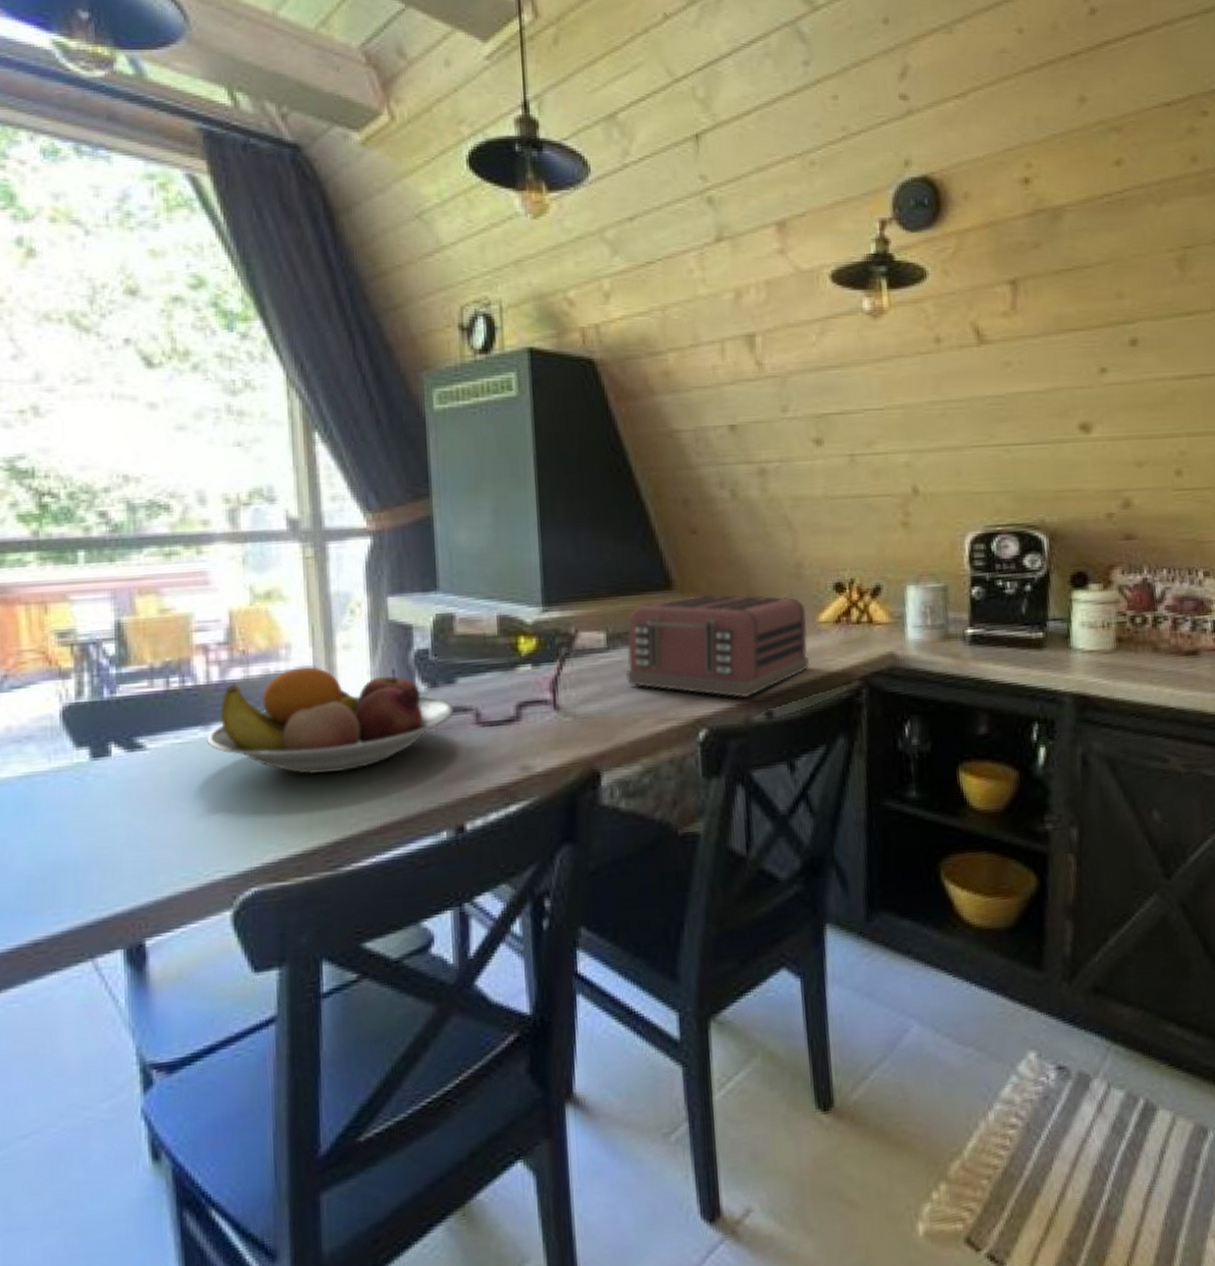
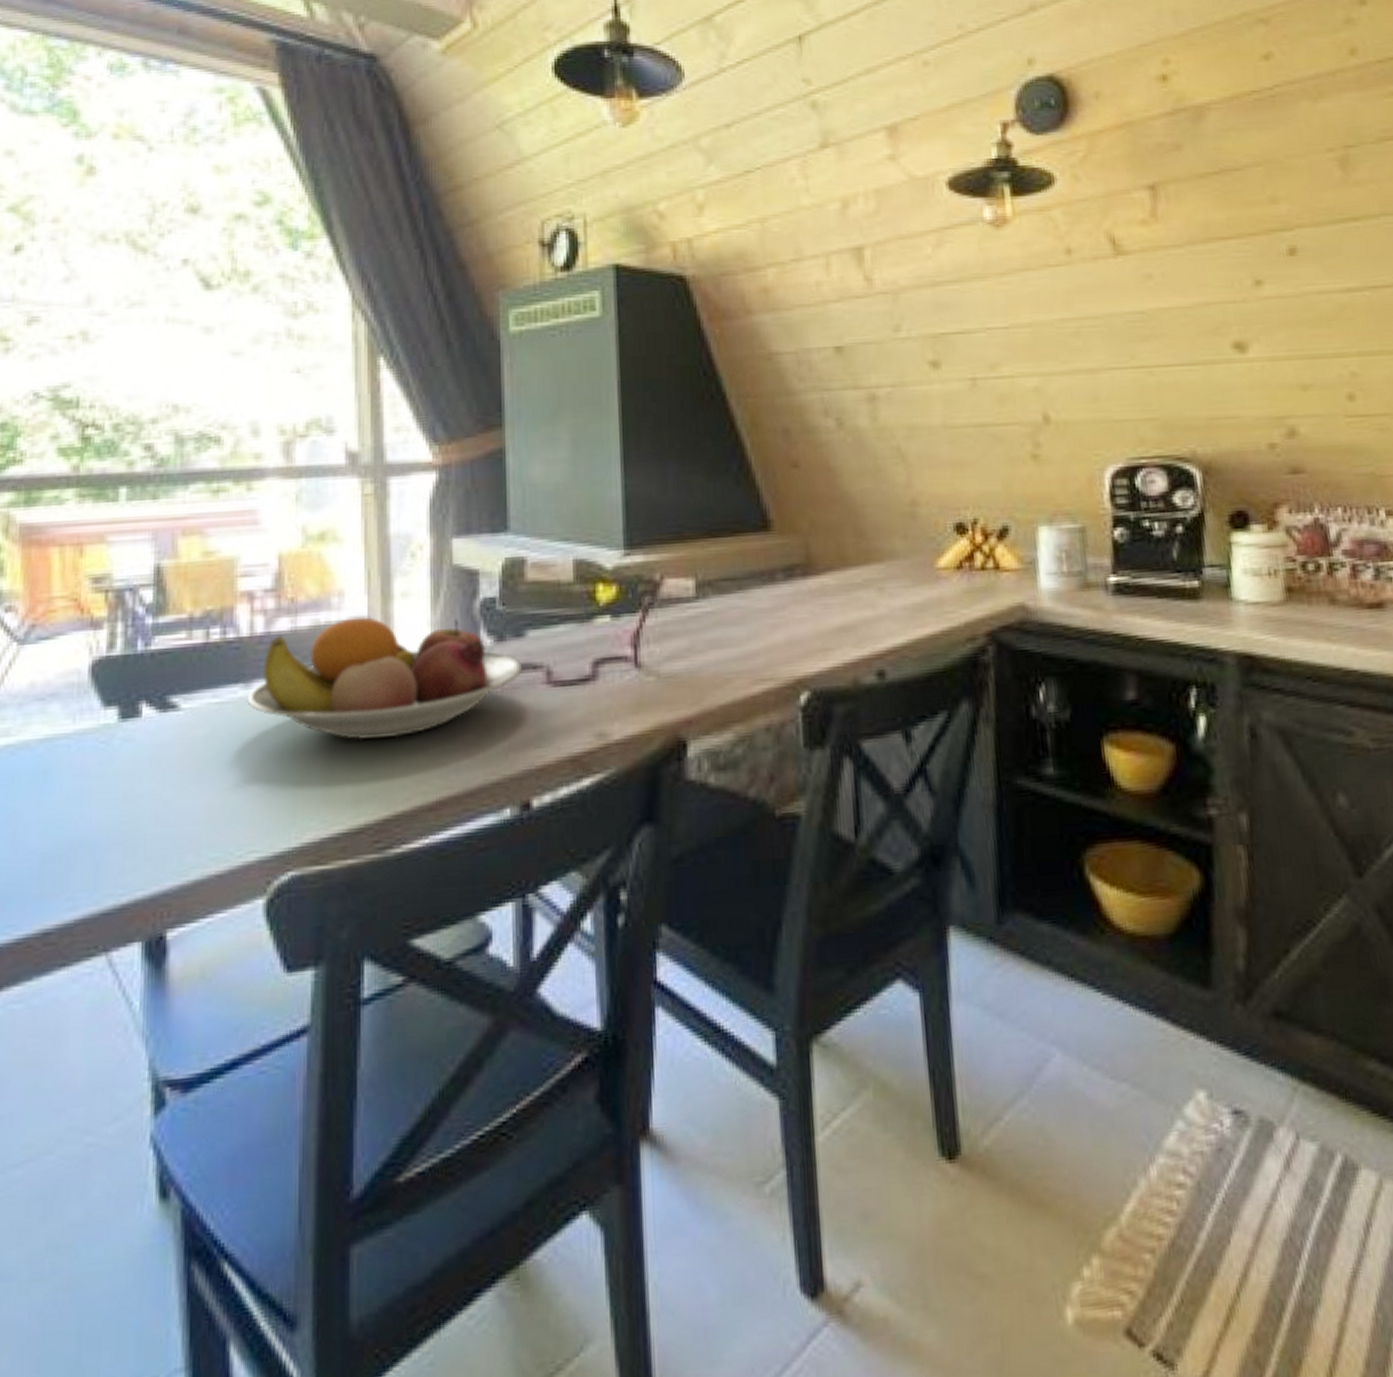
toaster: present [625,593,810,699] -> none [716,535,928,656]

